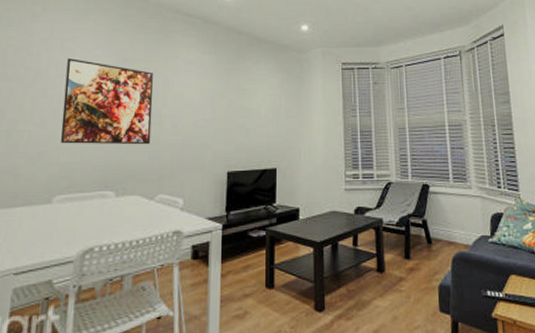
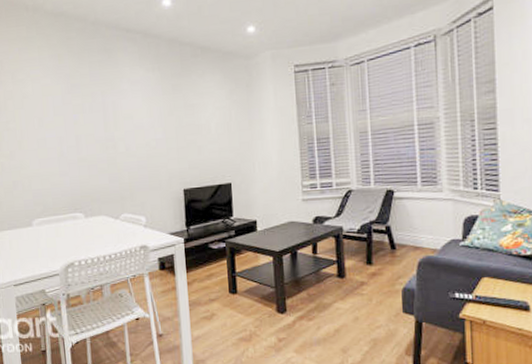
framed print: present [60,58,154,145] -> none [21,89,109,173]

